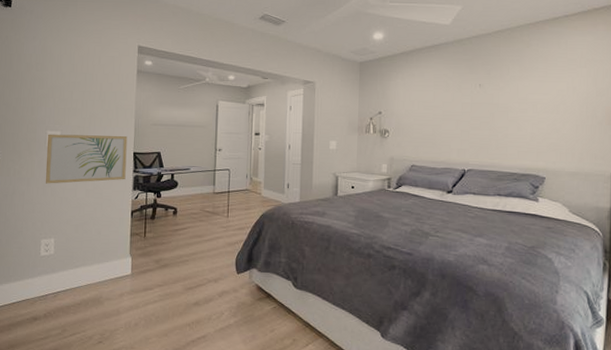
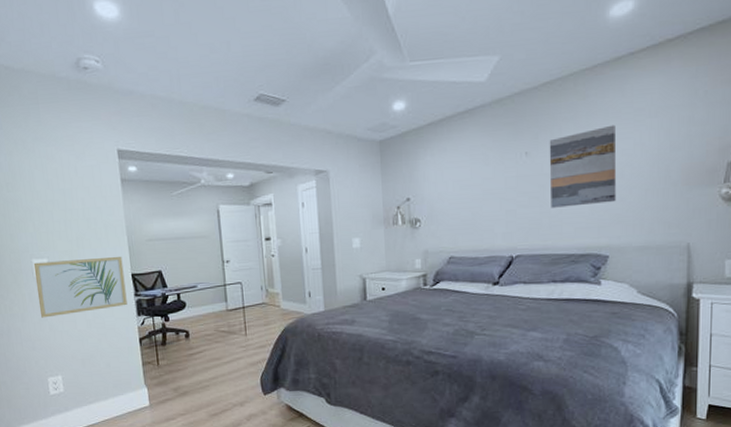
wall art: none [498,70,553,133] -> present [549,124,617,208]

